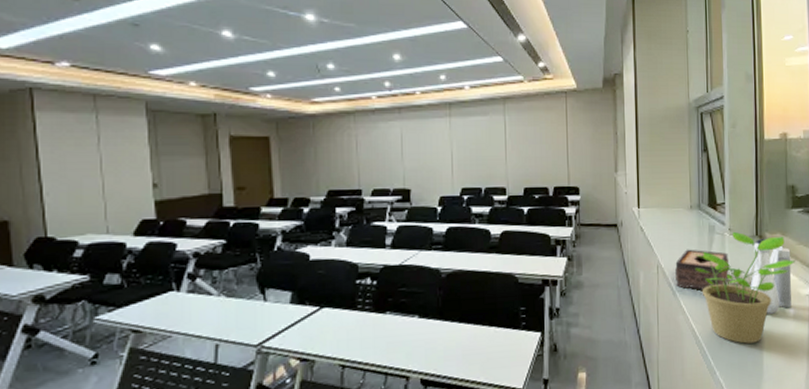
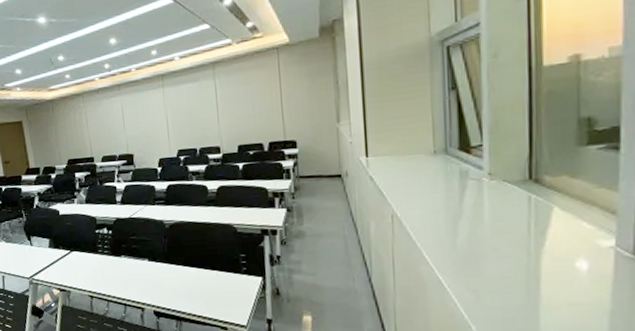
tissue box: present [675,249,729,290] -> none [415,197,490,240]
potted plant: present [693,231,796,344] -> none [438,176,593,299]
water bottle: present [748,238,792,314] -> none [517,182,586,268]

